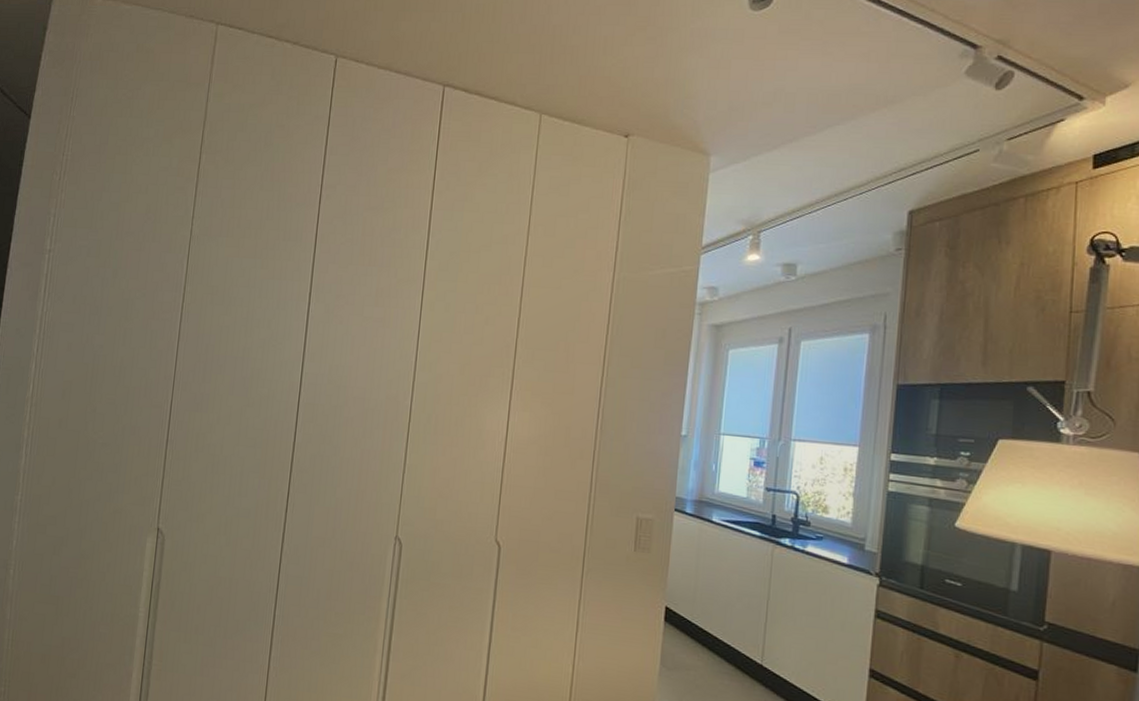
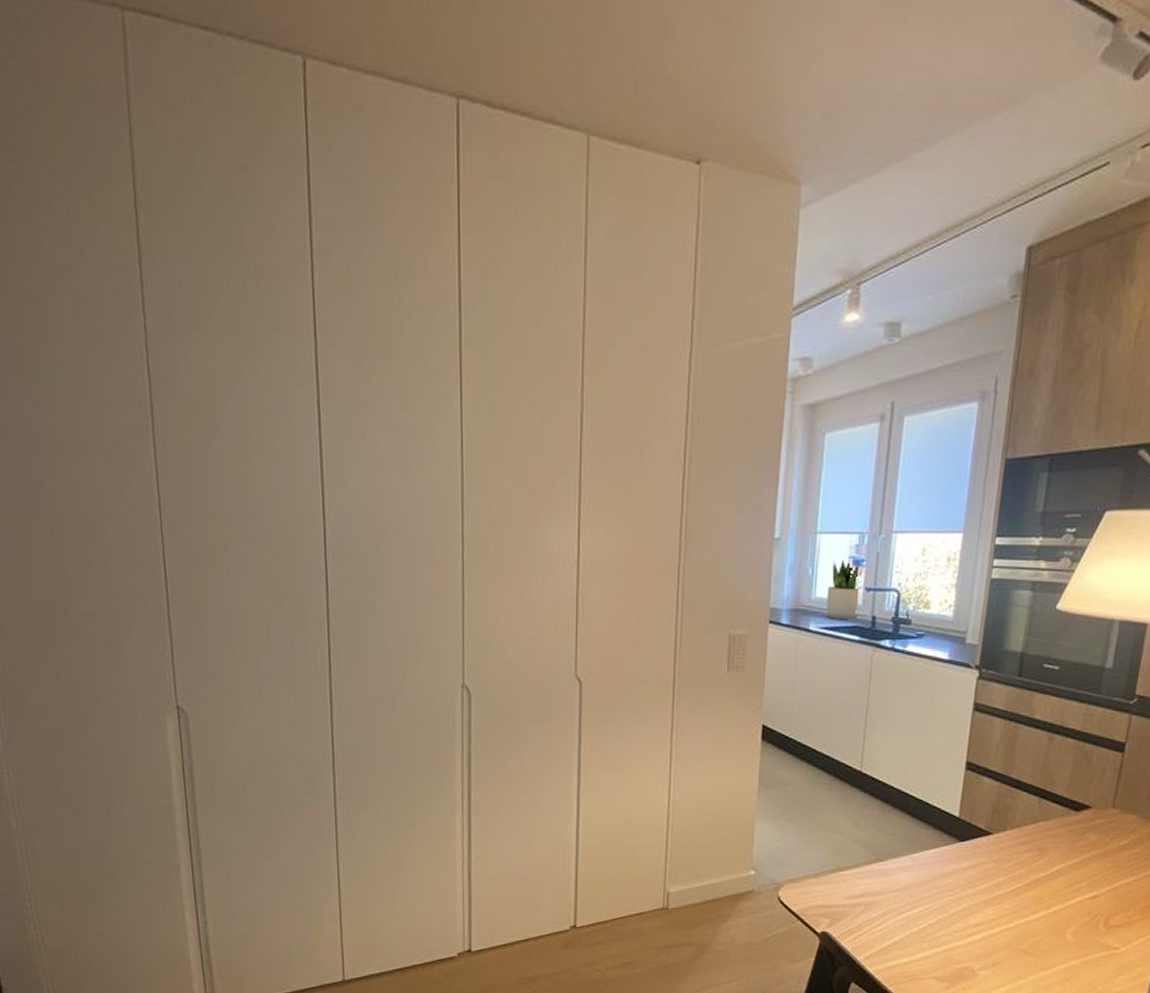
planter: none [728,460,763,517] -> present [826,560,863,620]

